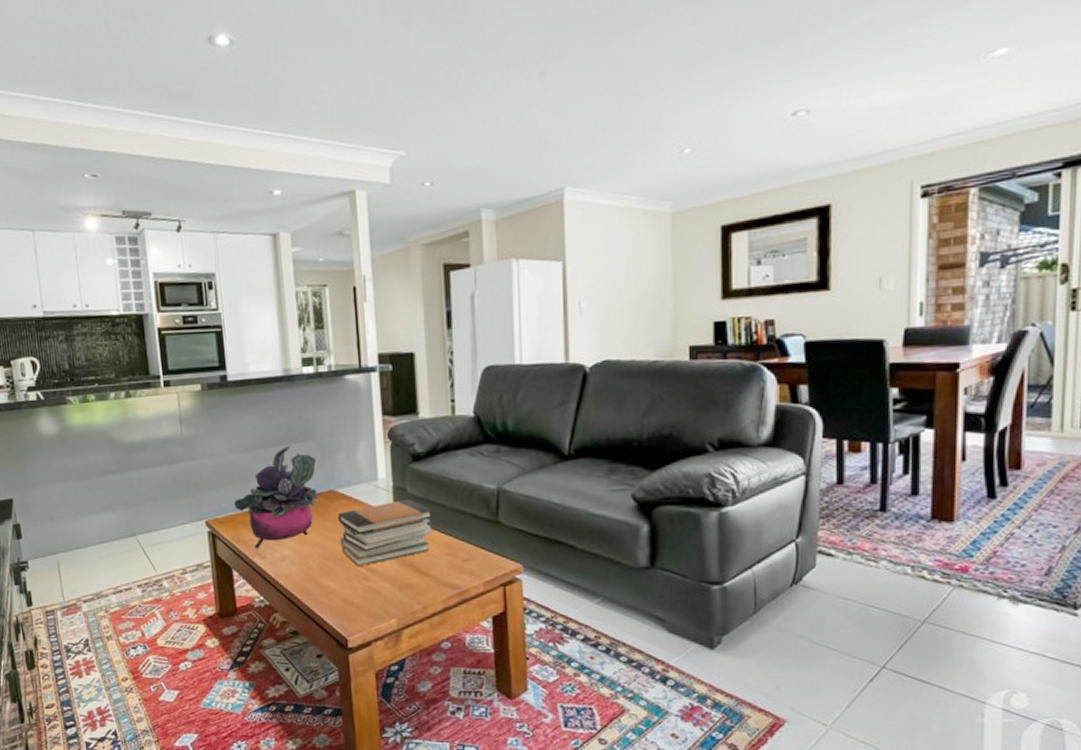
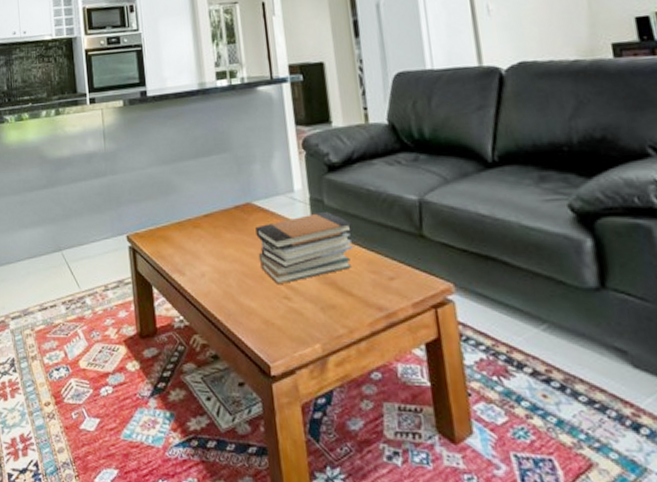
potted plant: present [234,445,319,549] -> none [154,158,236,265]

